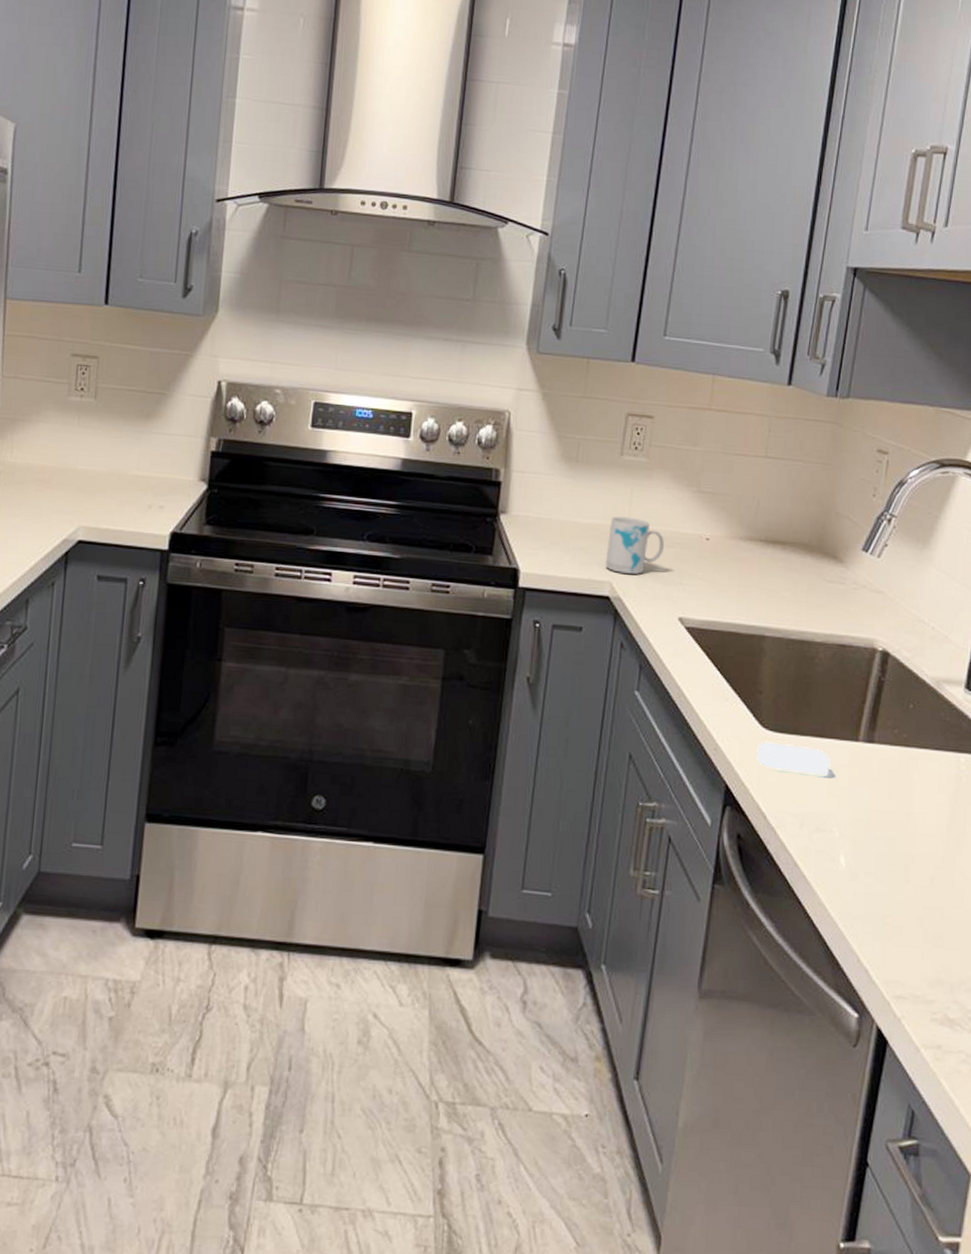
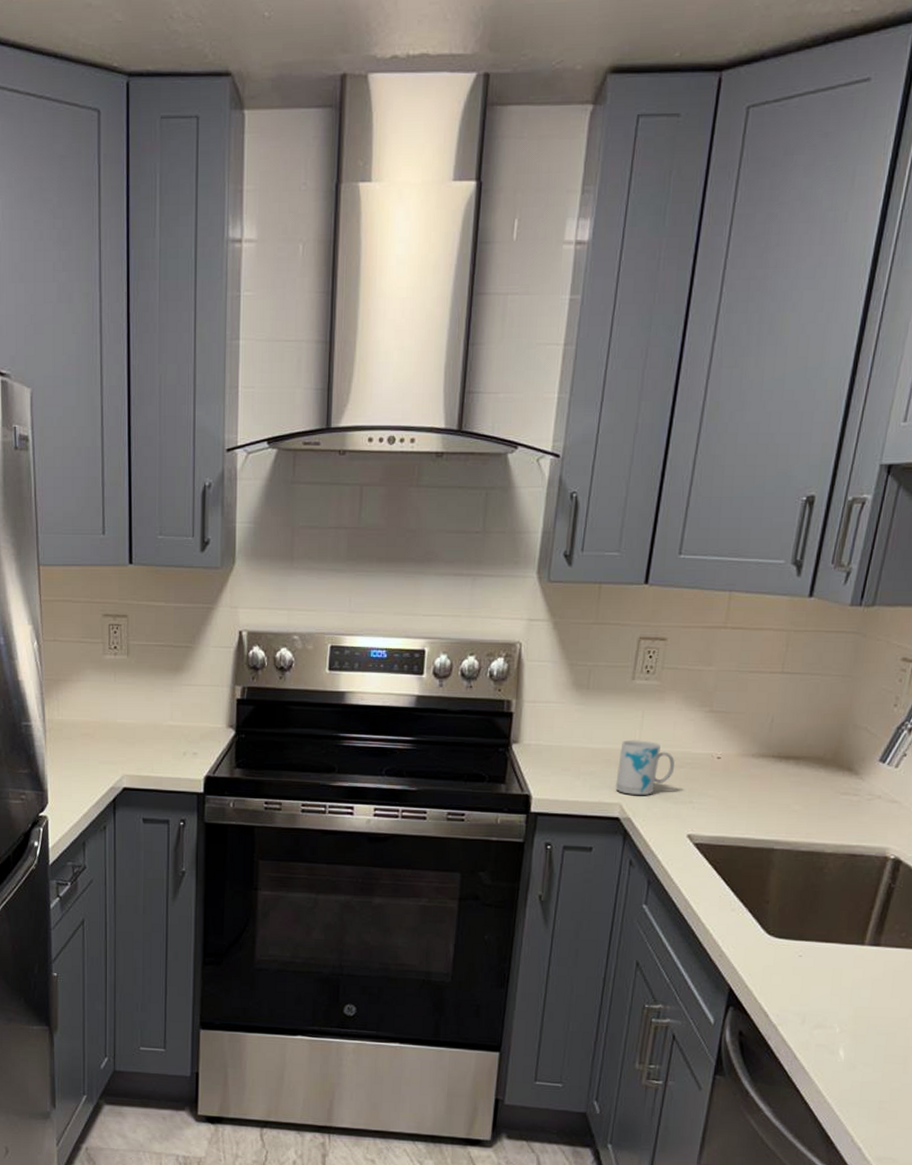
soap bar: present [757,742,830,775] -> none [761,948,835,977]

